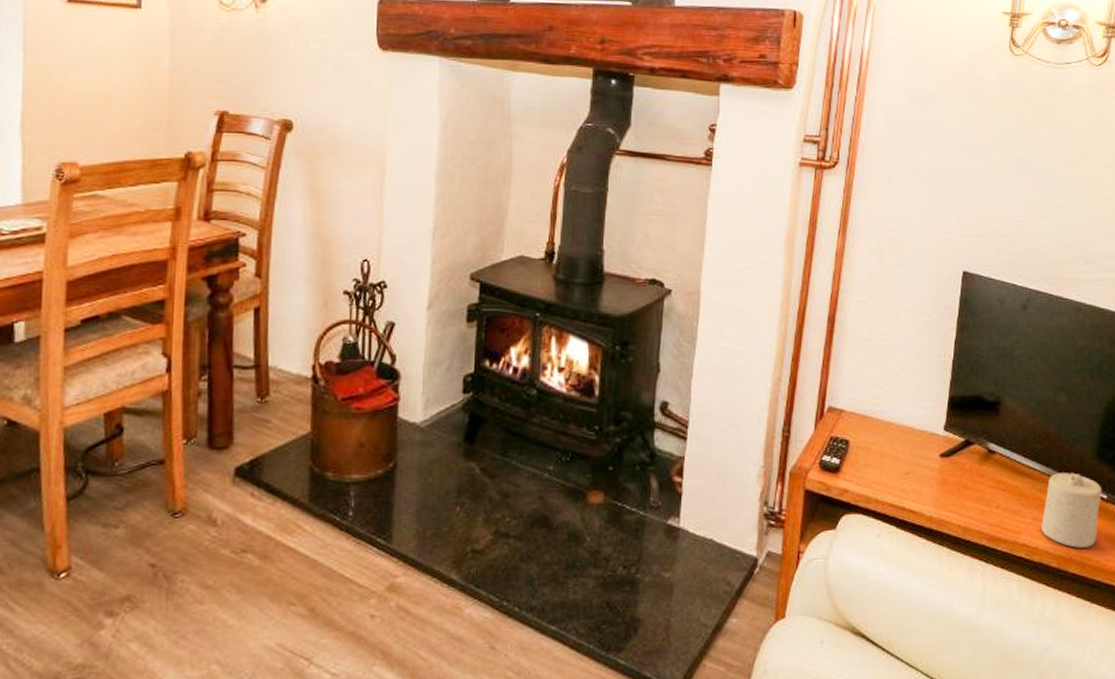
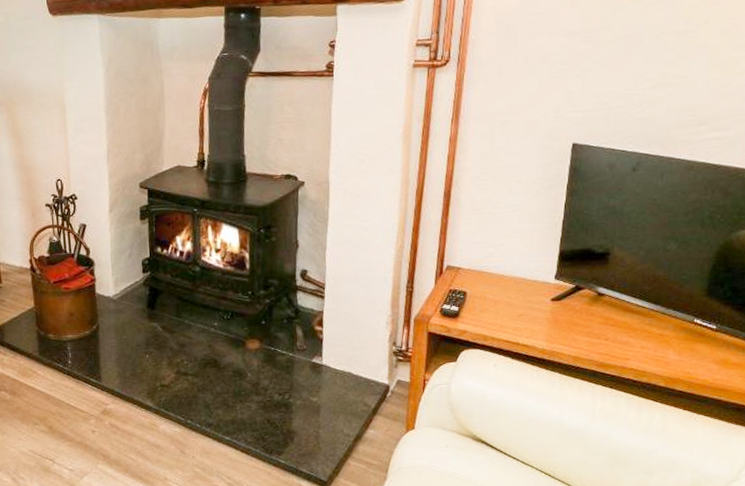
candle: present [1042,472,1103,548] -> none [650,308,712,370]

